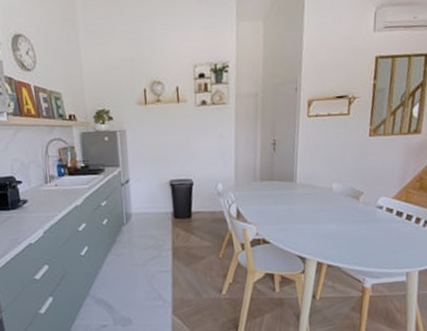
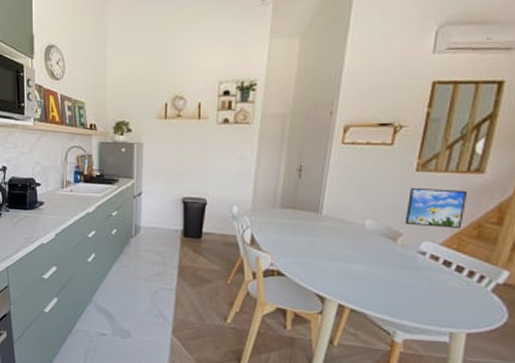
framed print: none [364,149,410,185] -> present [405,187,468,229]

